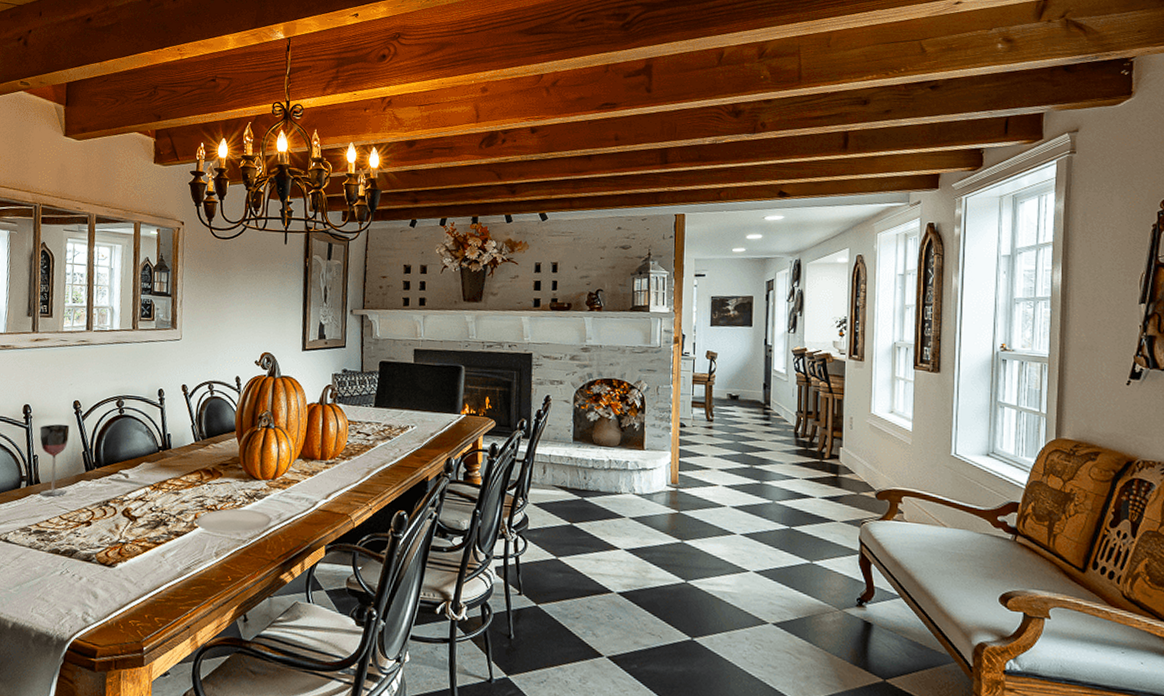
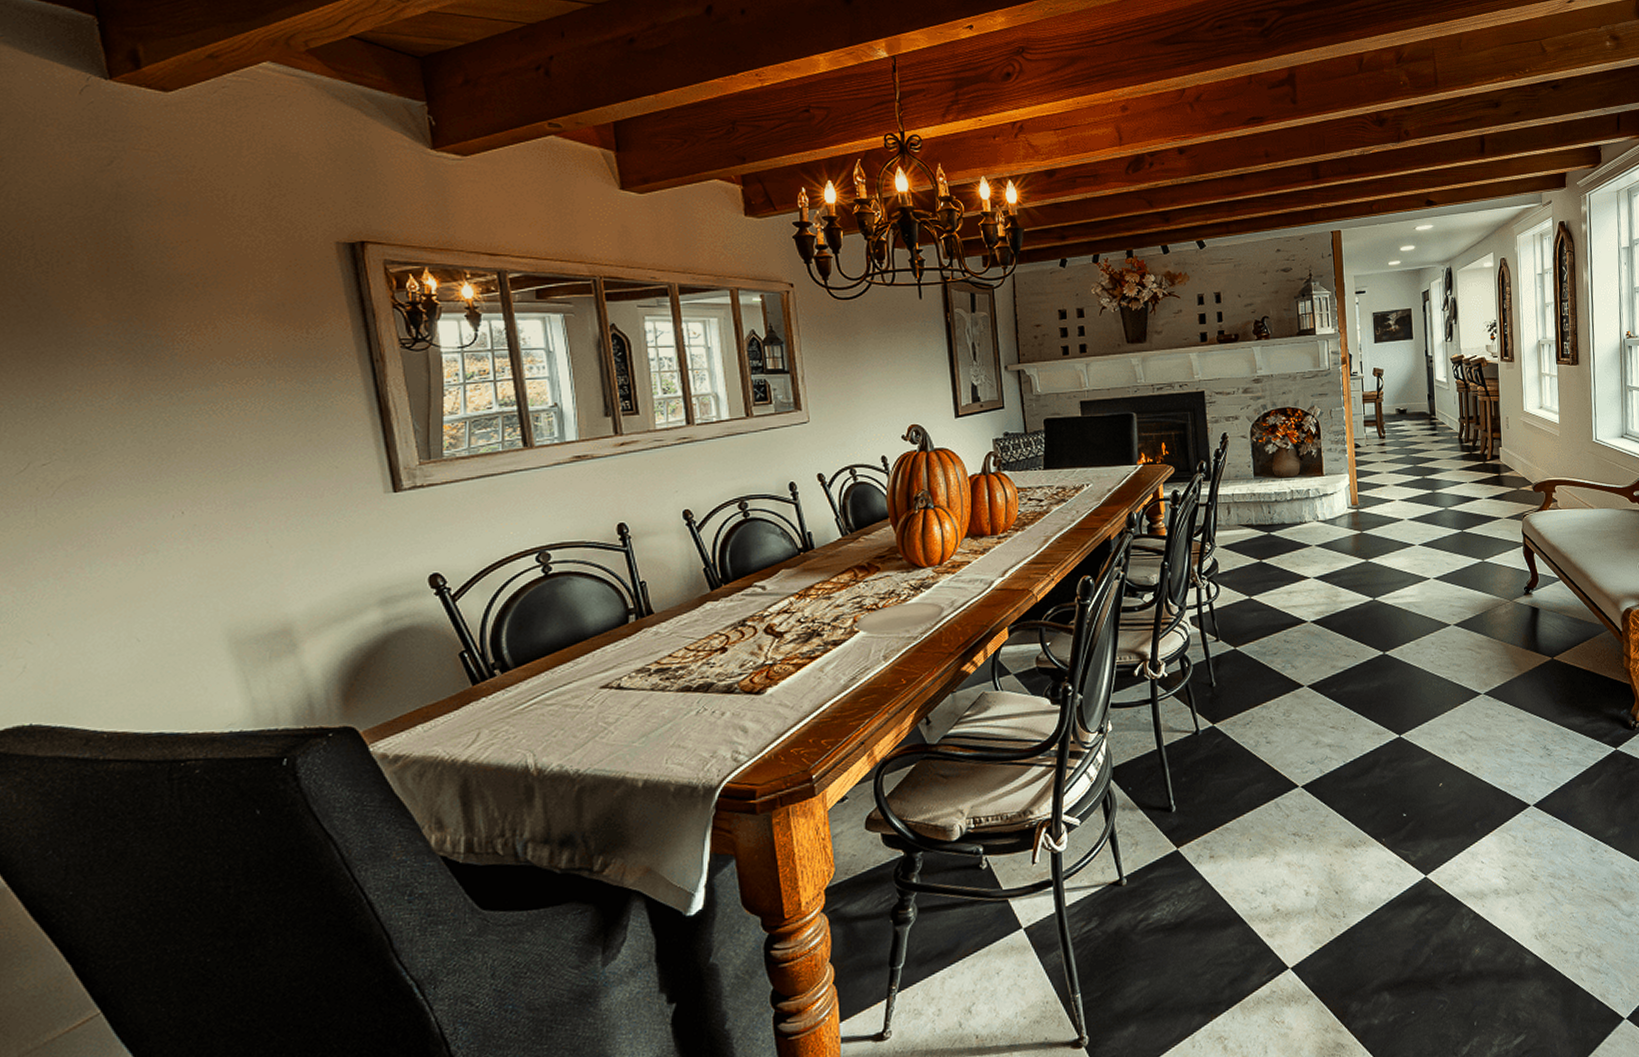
wineglass: present [39,424,70,497] -> none [643,539,689,628]

